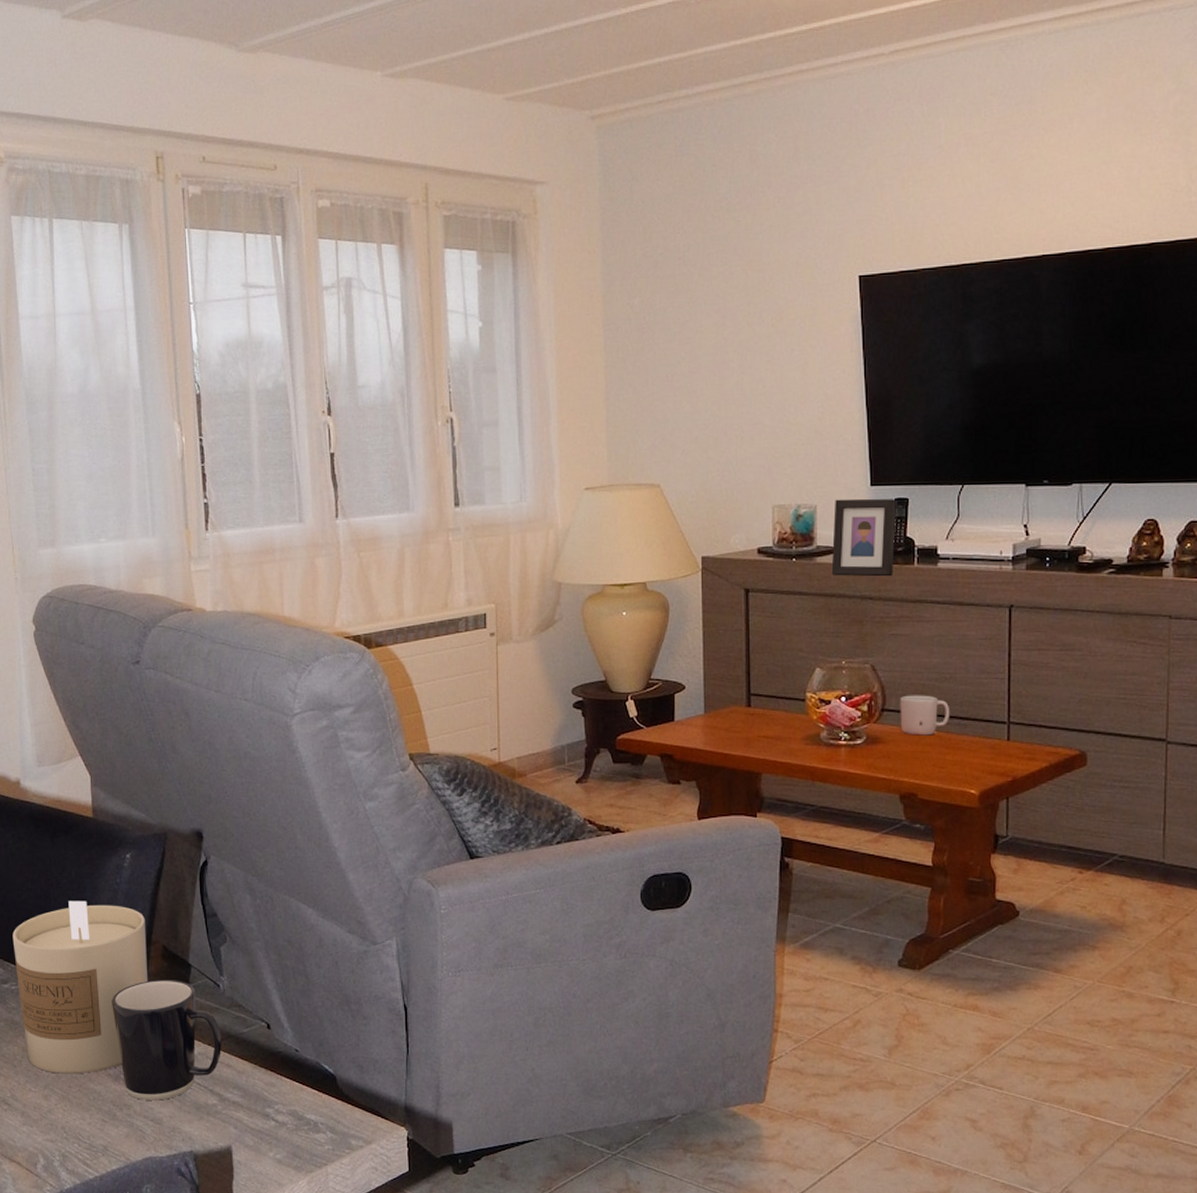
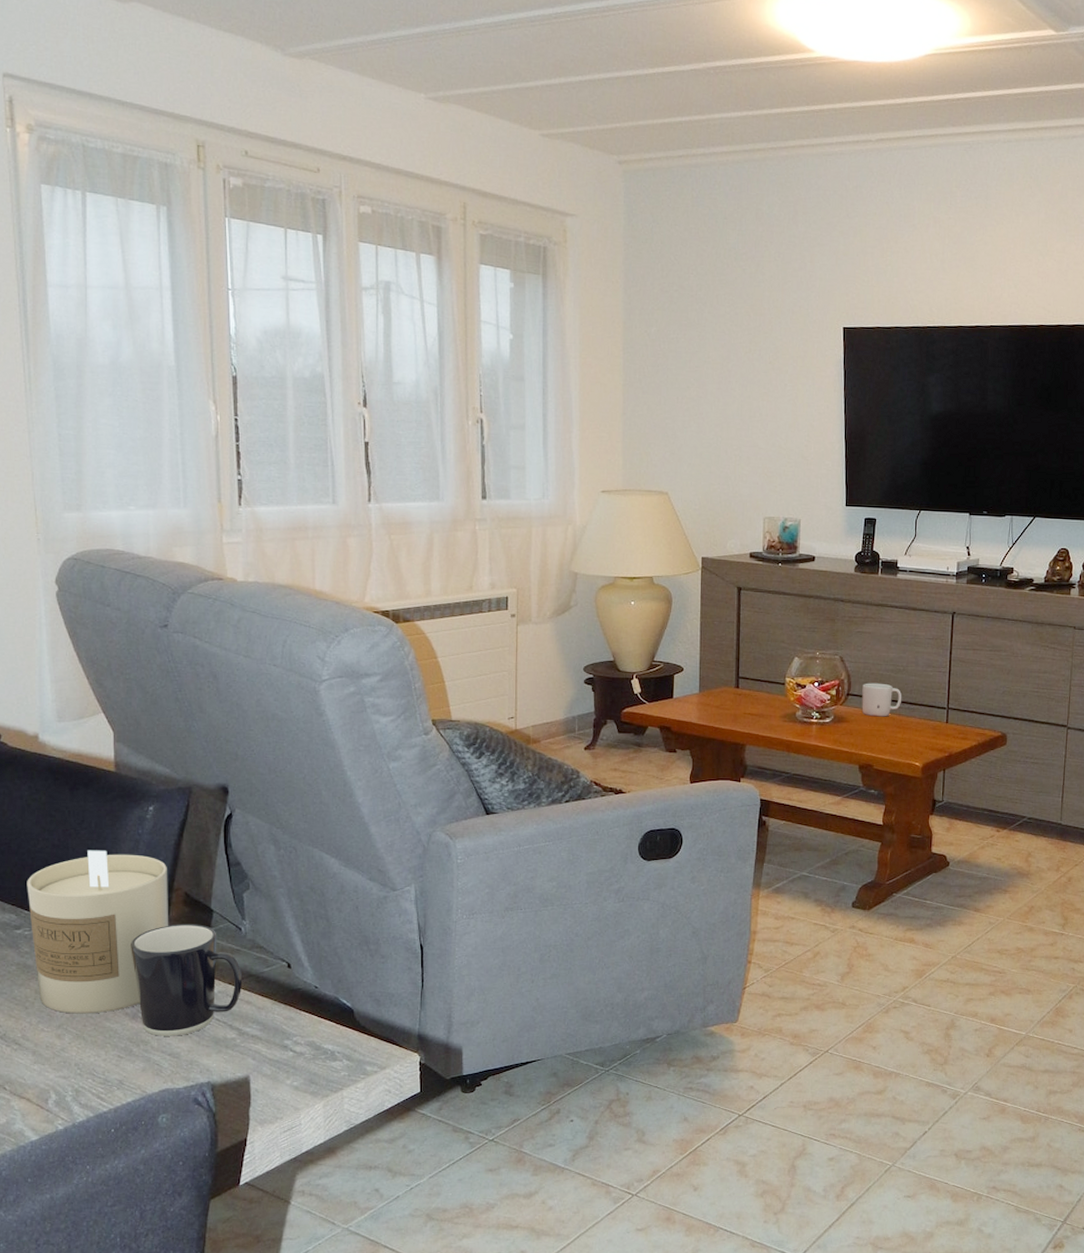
picture frame: present [831,498,896,577] -> none [810,515,866,583]

